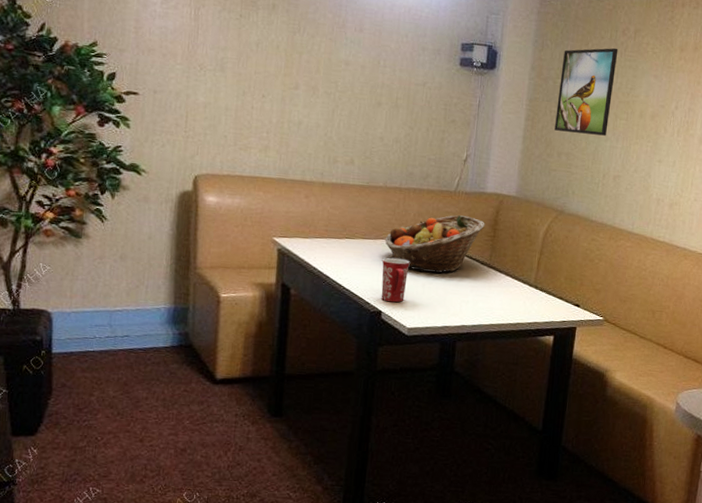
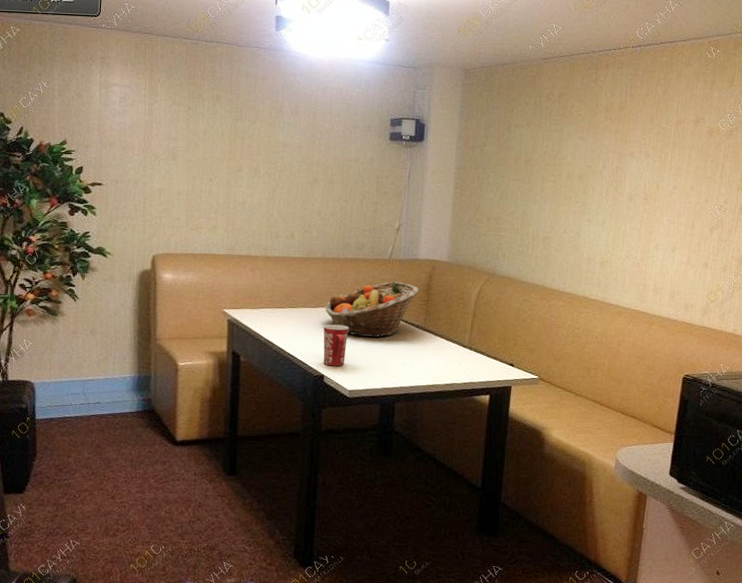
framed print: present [554,48,619,136] -> none [483,113,543,199]

